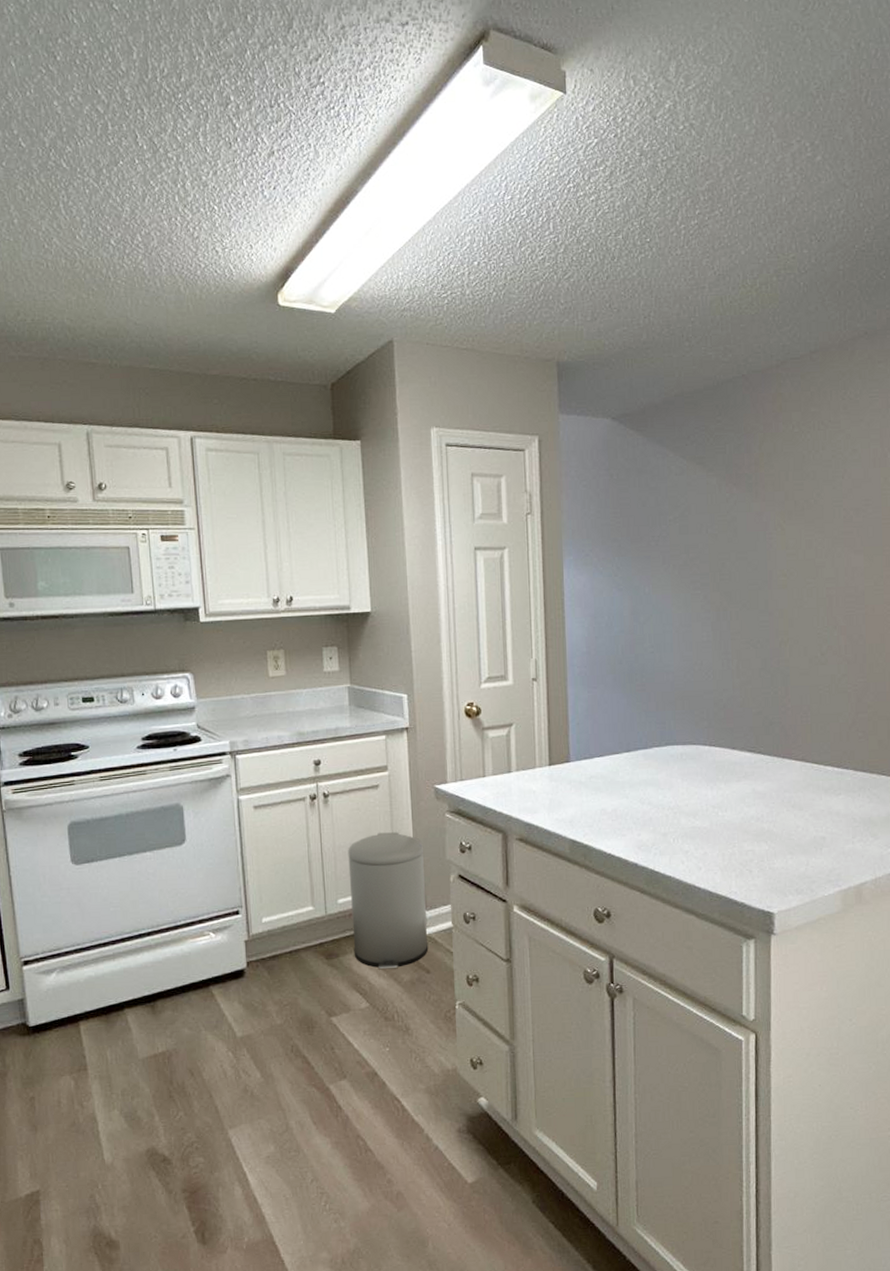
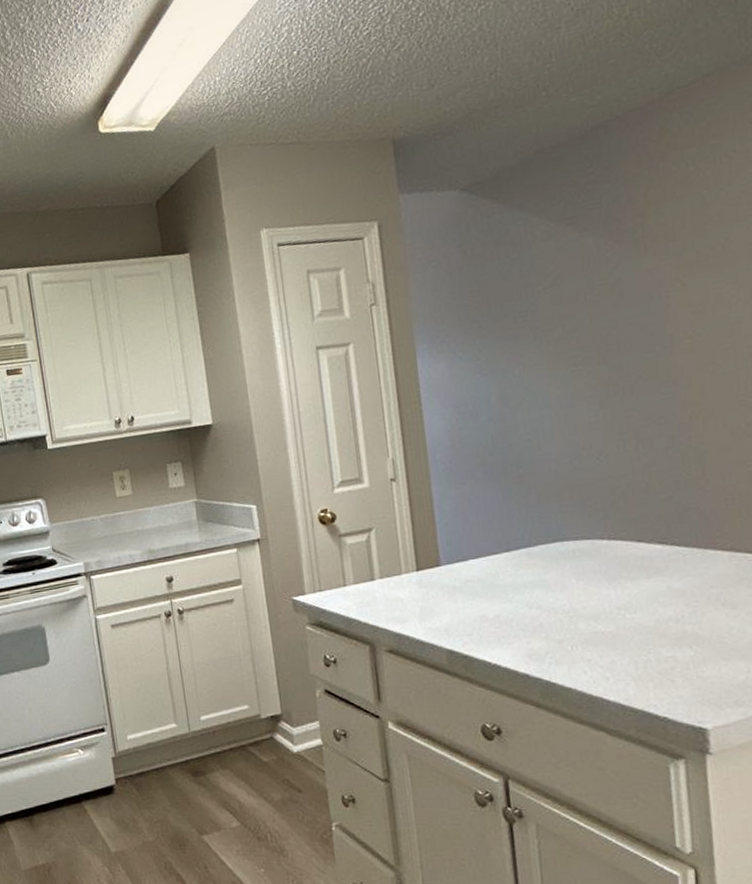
pedal bin: present [348,832,429,970] -> none [207,647,298,788]

